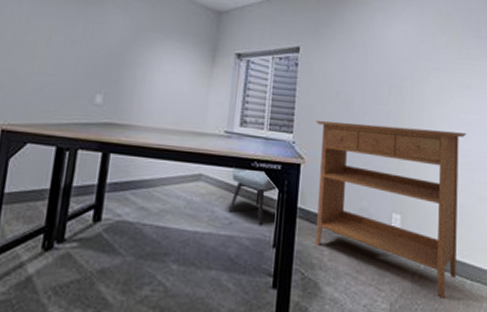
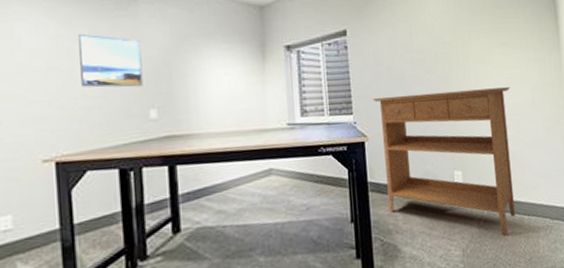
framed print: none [40,13,101,72] -> present [79,33,143,88]
chair: present [229,167,277,226] -> none [301,156,347,206]

